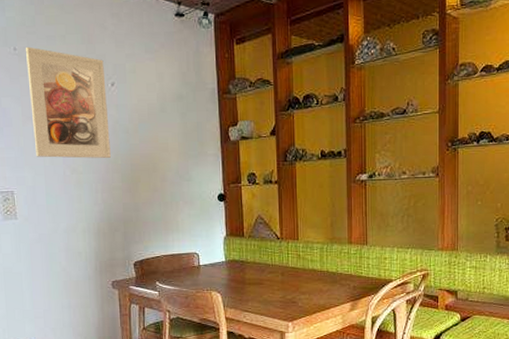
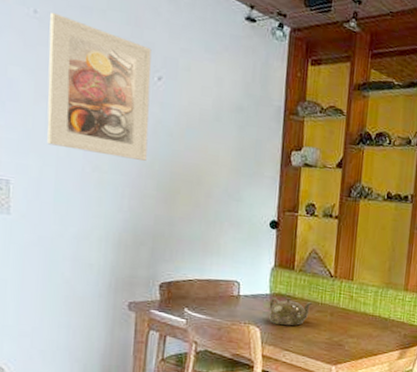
teapot: none [226,263,263,289] -> present [268,296,312,326]

